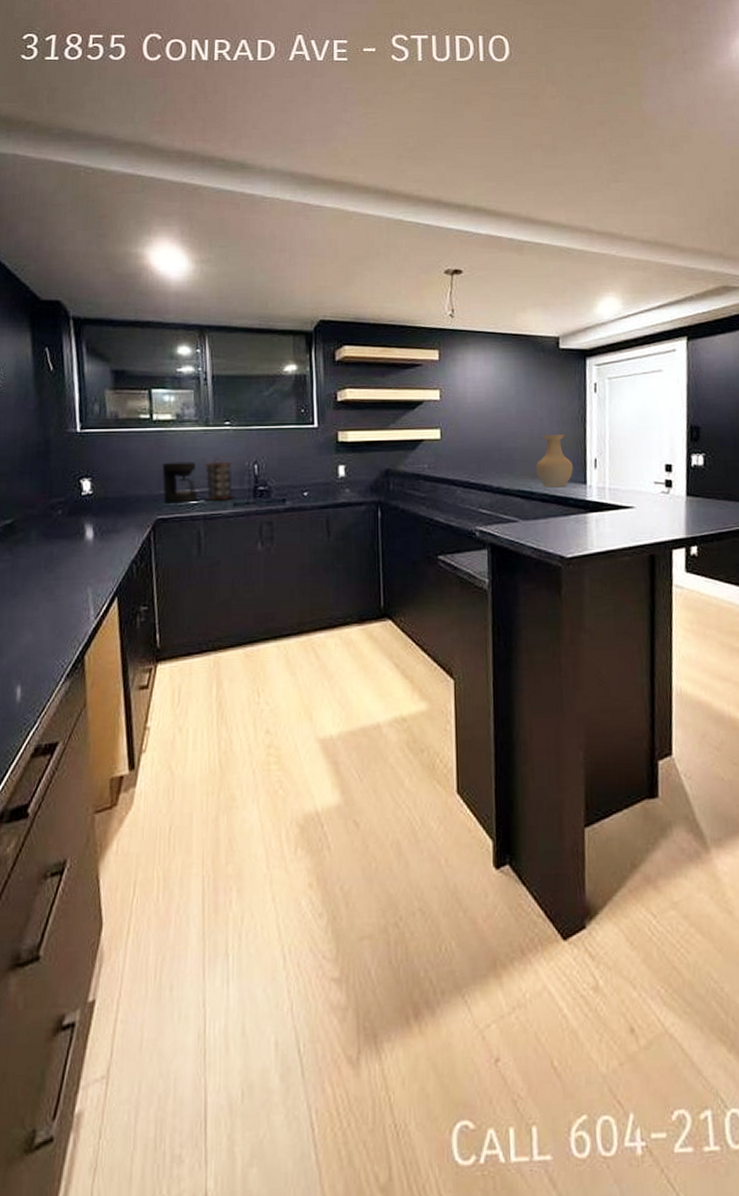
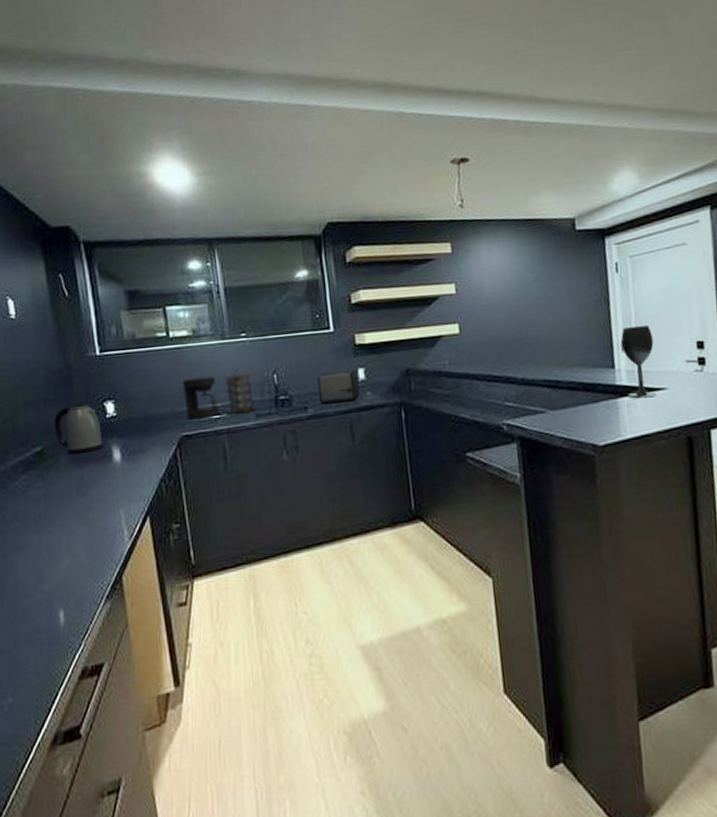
kettle: none [27,479,77,530] -> present [54,403,104,455]
toaster: none [298,466,339,498] -> present [317,369,359,404]
vase: present [536,433,573,488] -> none [561,318,600,375]
wine glass: none [594,446,625,515] -> present [620,326,657,399]

